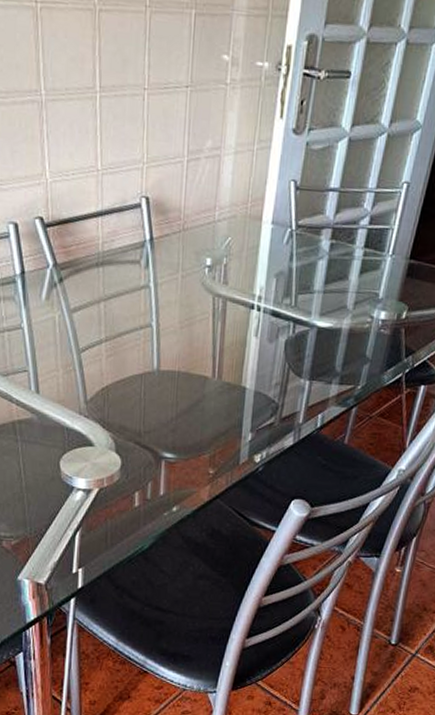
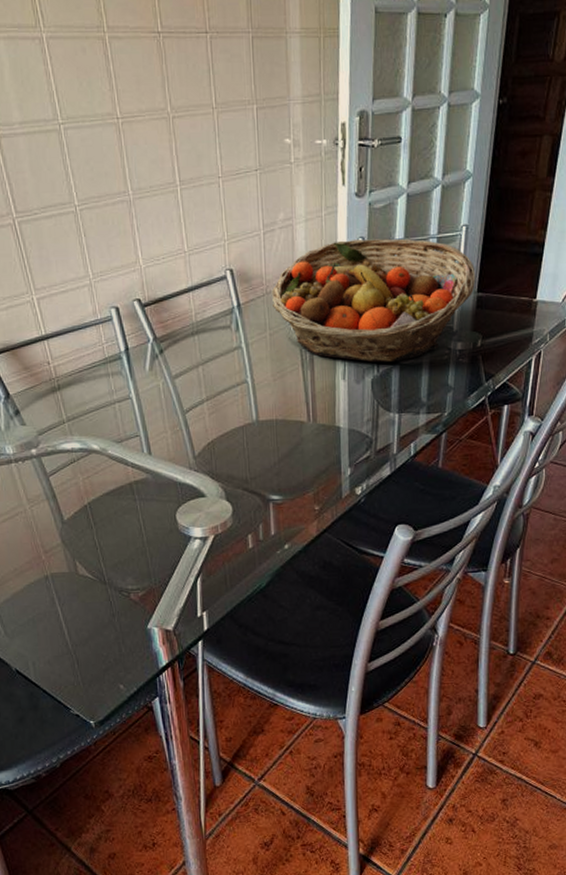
fruit basket: none [188,180,411,324] -> present [271,238,476,363]

